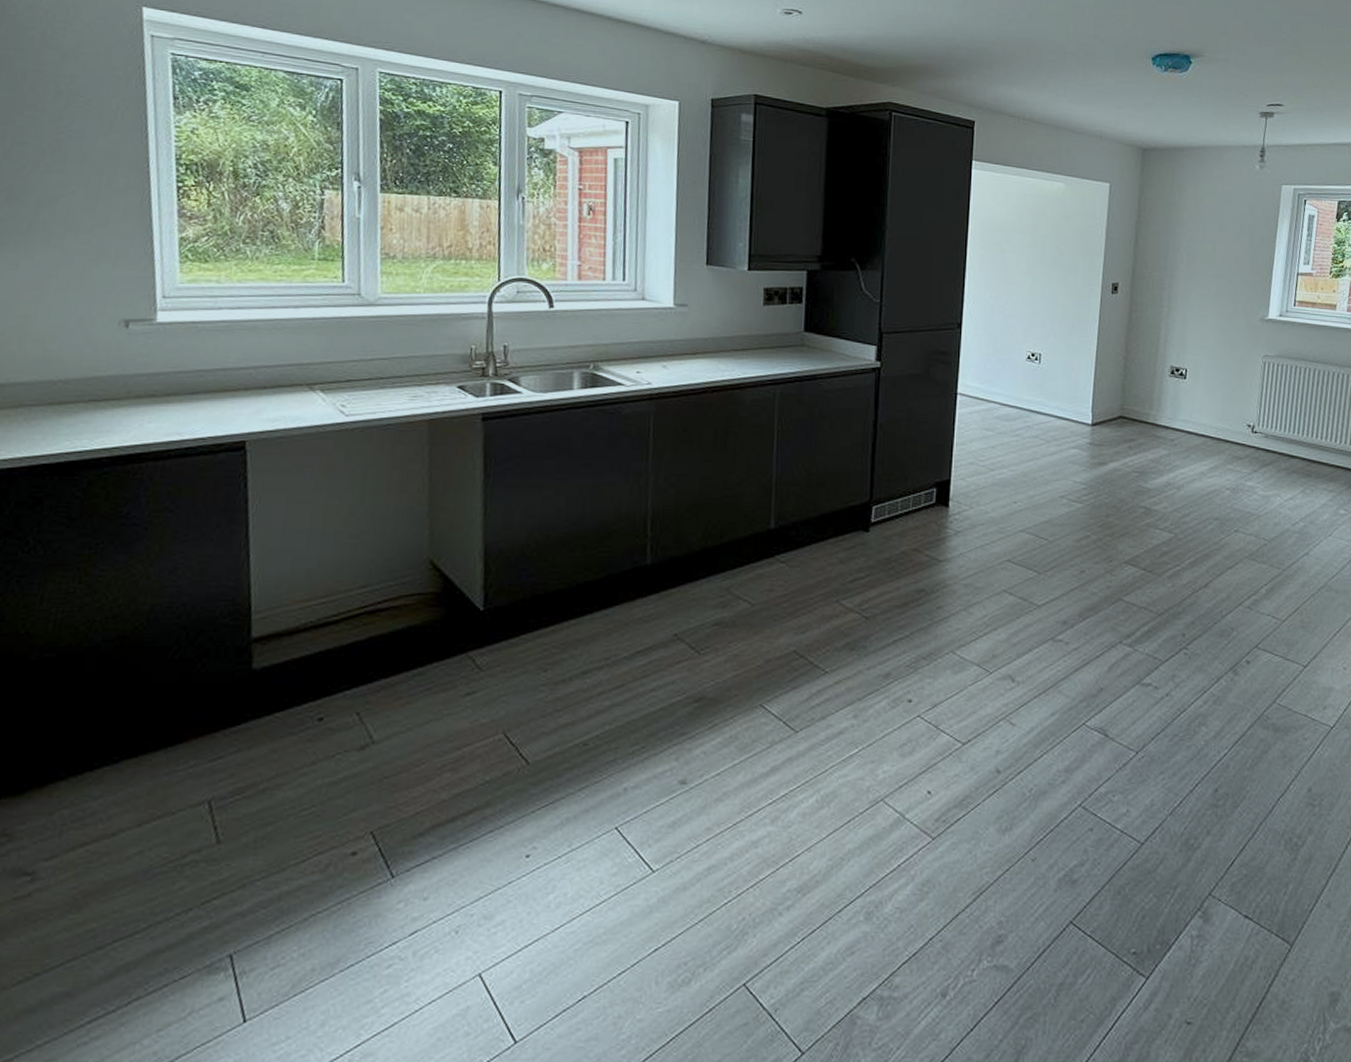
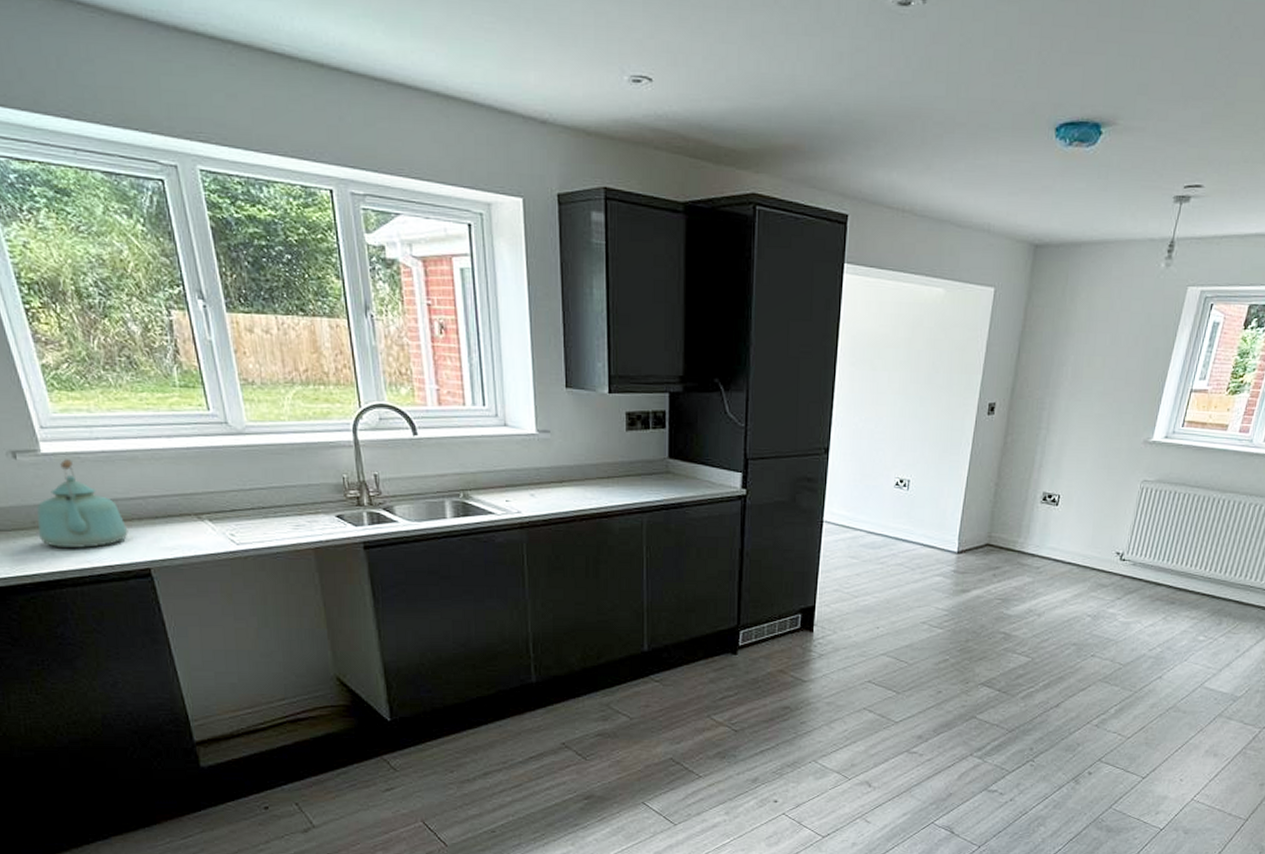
kettle: none [131,328,231,420] -> present [37,459,128,549]

